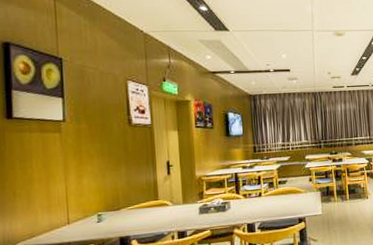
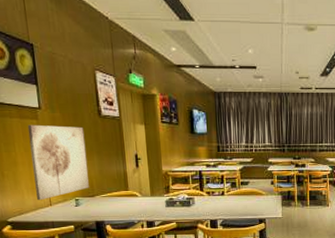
wall art: none [48,137,114,220] -> present [27,124,89,201]

